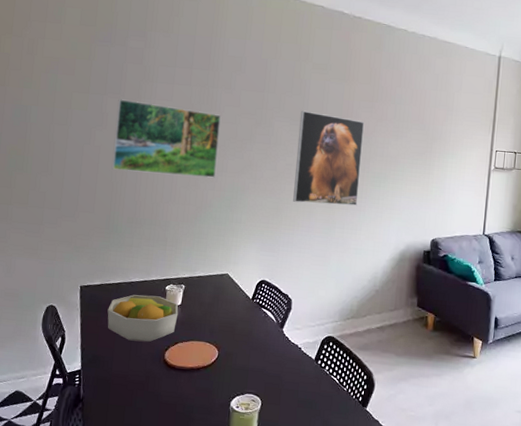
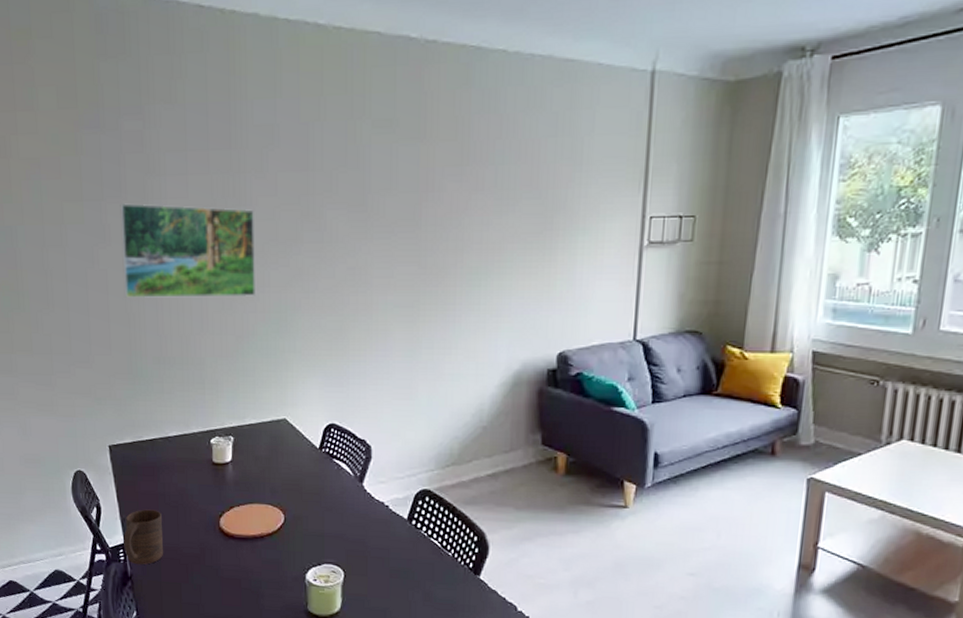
cup: none [80,341,117,389] -> present [123,509,163,565]
fruit bowl: present [107,295,179,342] -> none [145,451,230,508]
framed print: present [293,110,365,206] -> none [360,190,453,318]

